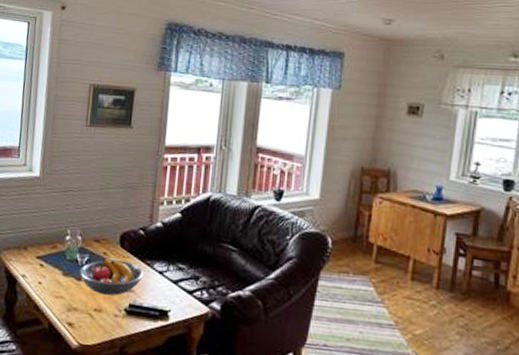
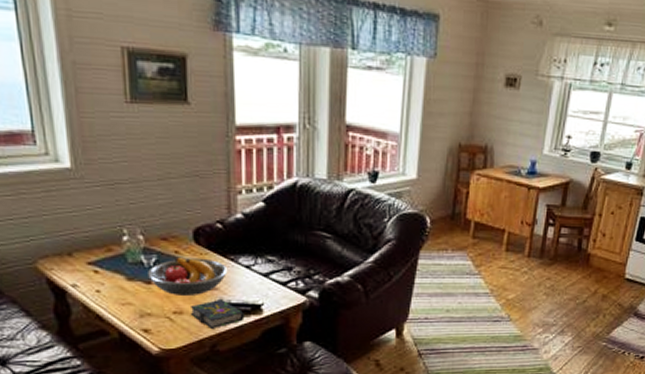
book: none [107,301,153,330] -> present [190,300,245,329]

